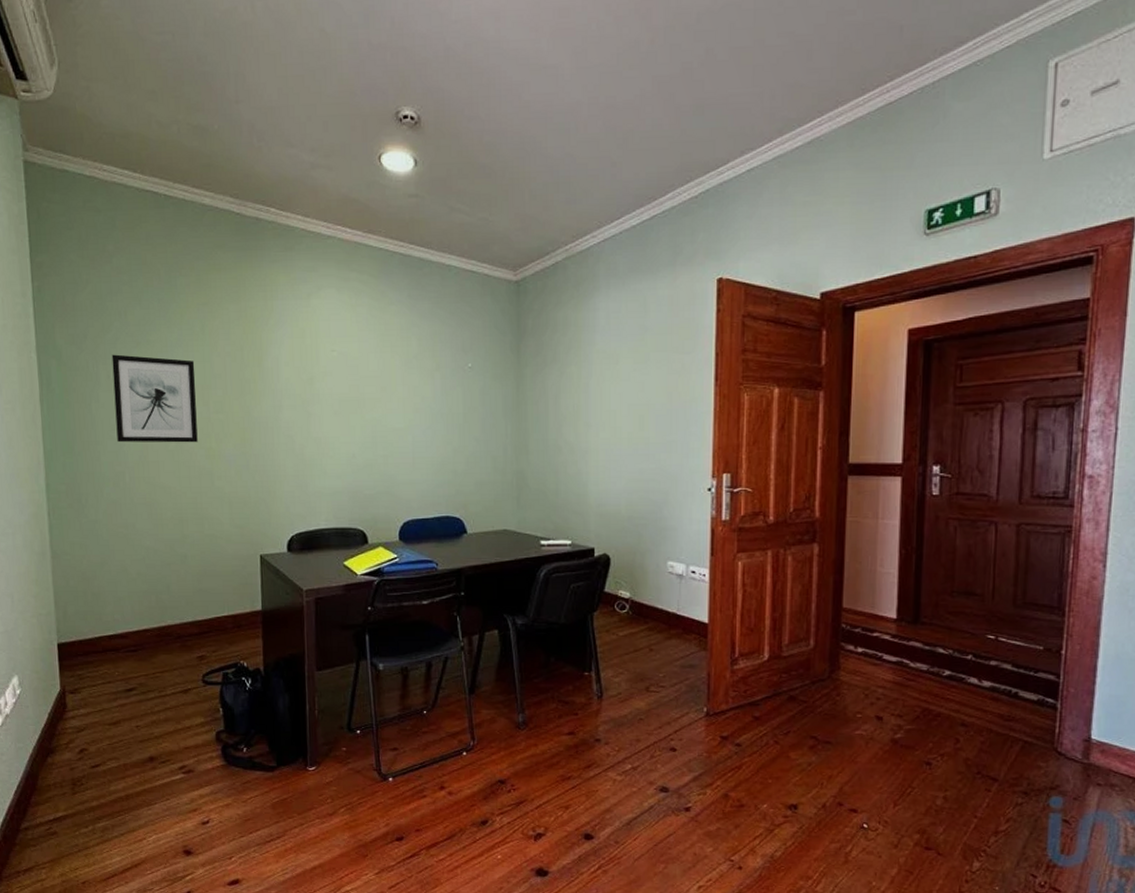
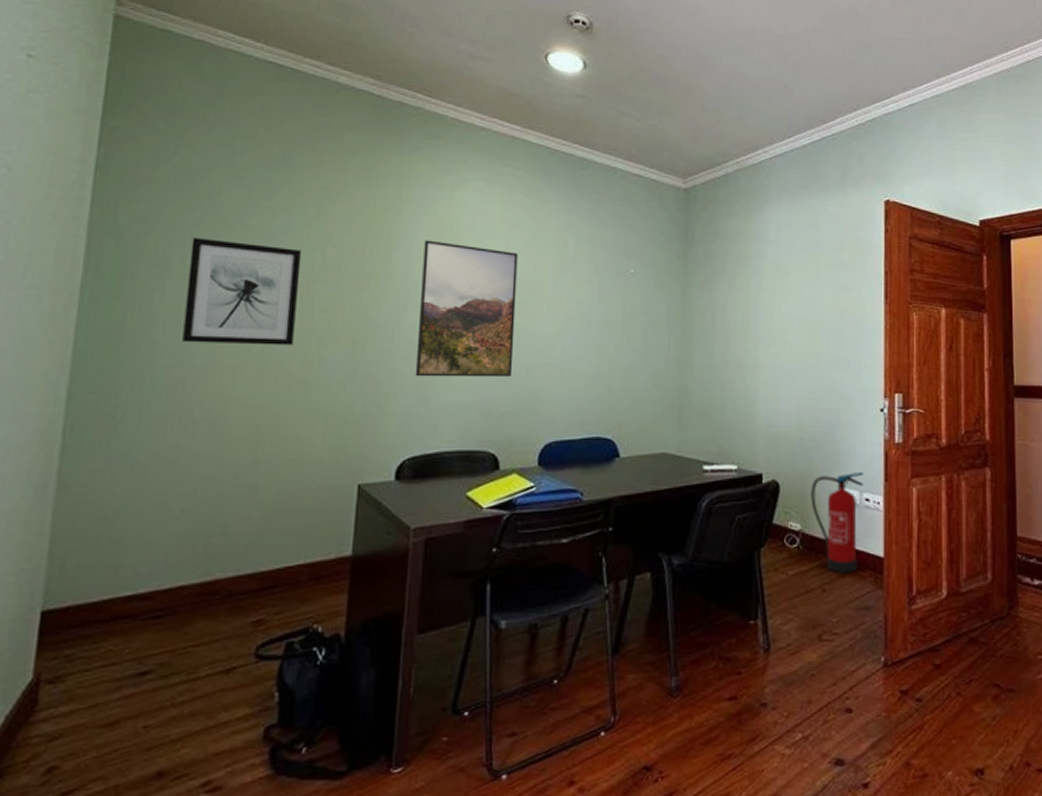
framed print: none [290,346,372,467] -> present [415,240,518,378]
fire extinguisher: none [639,546,691,635] -> present [811,471,864,573]

